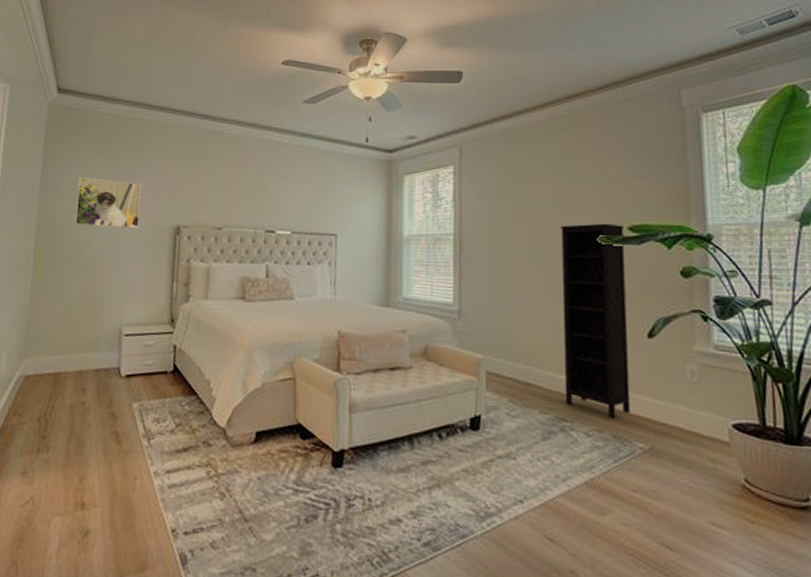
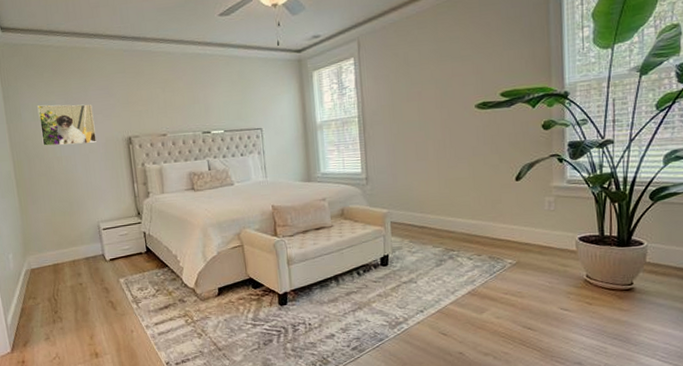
bookcase: present [561,223,631,419] -> none [445,92,503,245]

